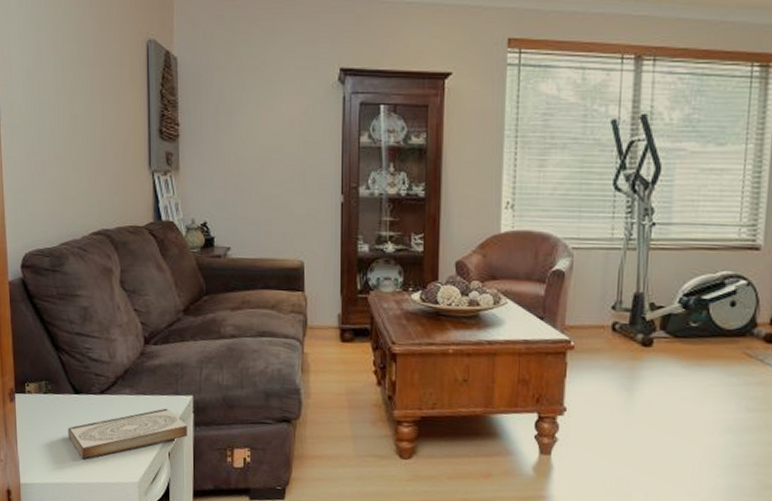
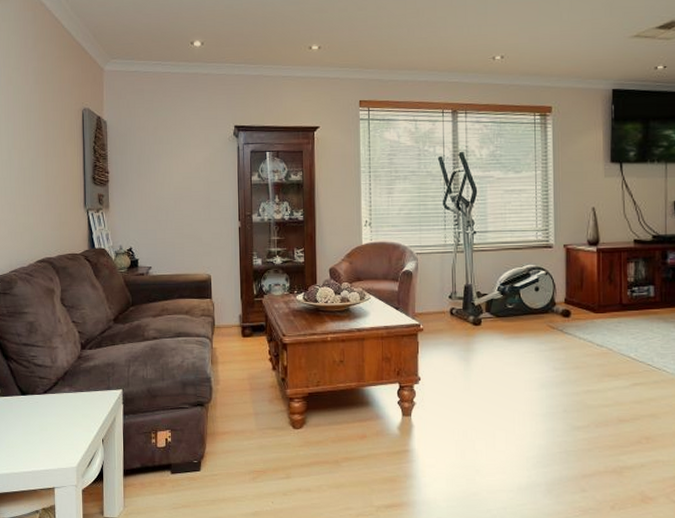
book: present [68,408,188,460] -> none [15,401,118,451]

